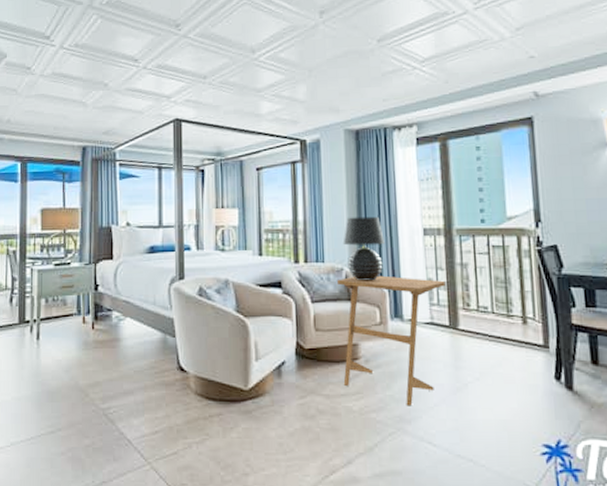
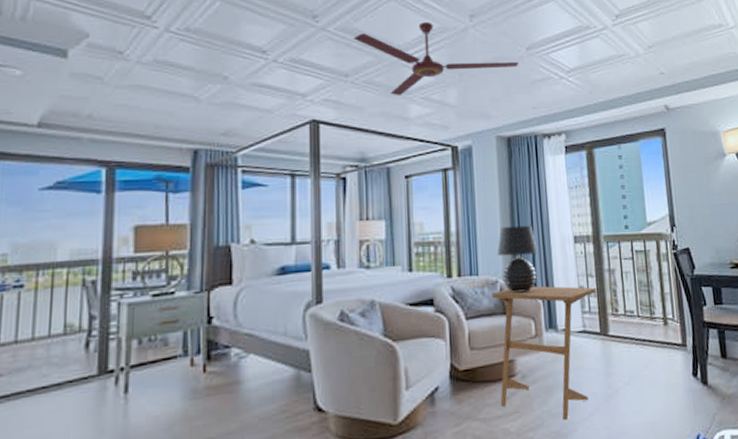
ceiling fan: none [211,21,370,95] -> present [354,21,519,97]

